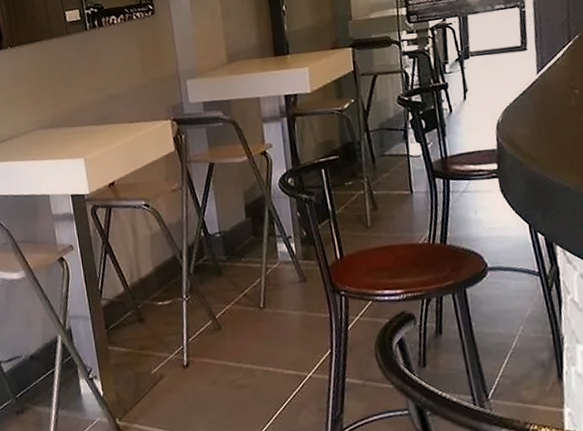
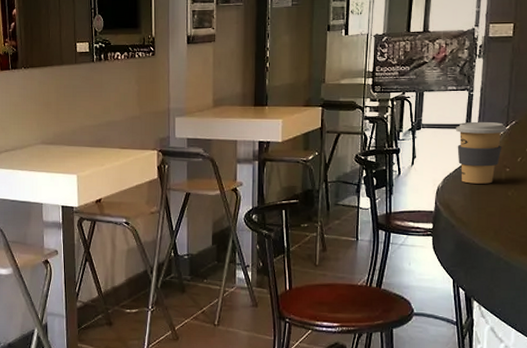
coffee cup: none [510,39,571,113] -> present [456,121,507,184]

